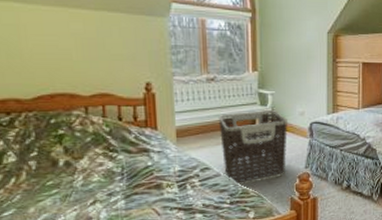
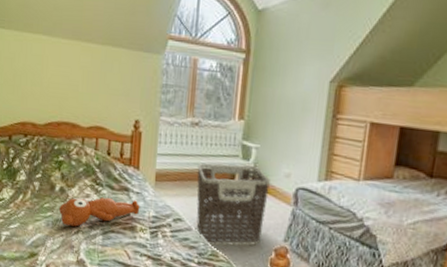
teddy bear: none [67,159,164,198] -> present [59,197,140,227]

